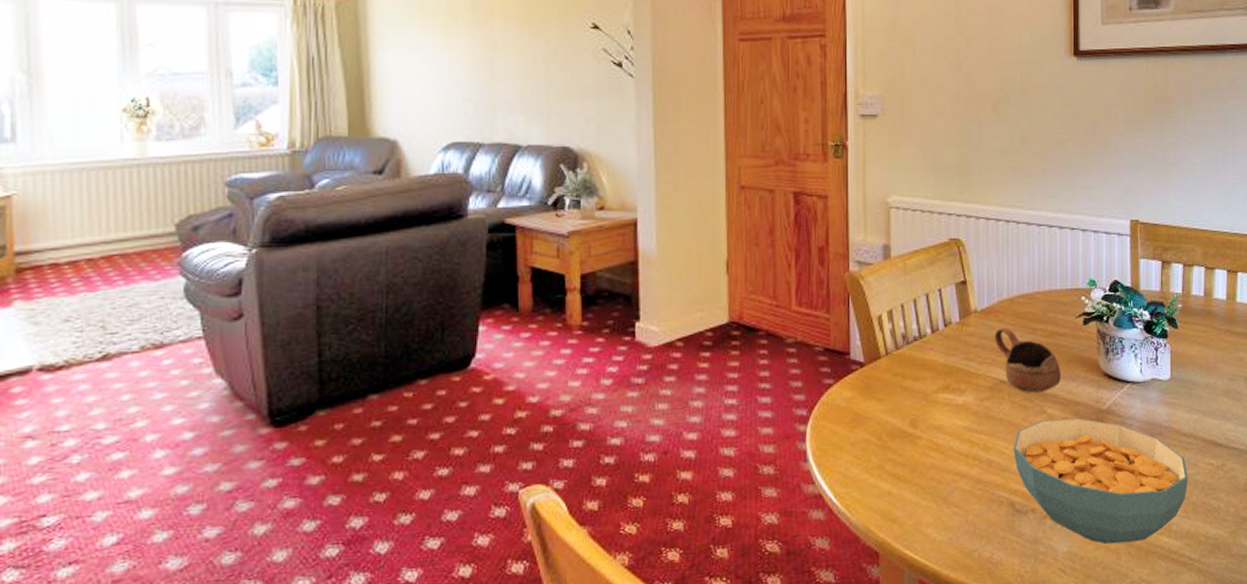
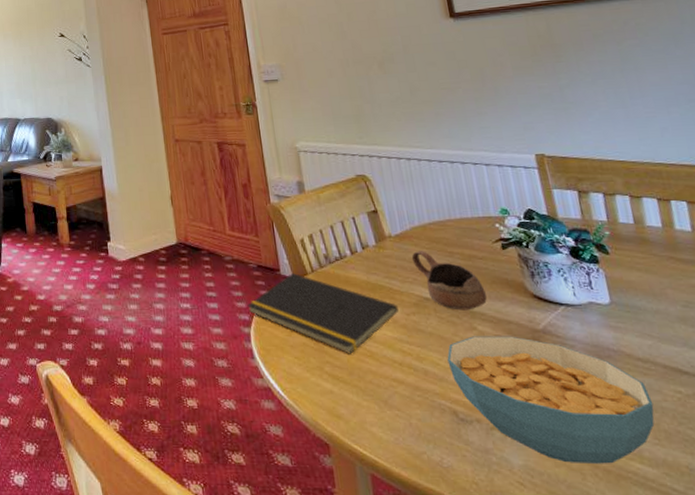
notepad: none [807,357,972,449] -> present [247,273,399,354]

